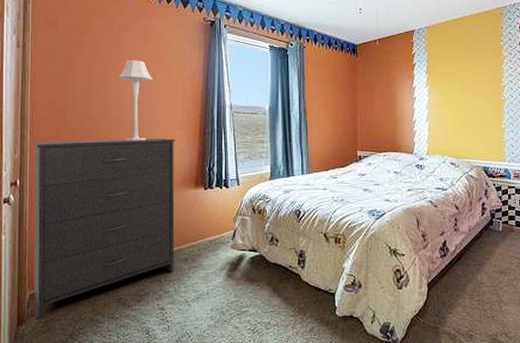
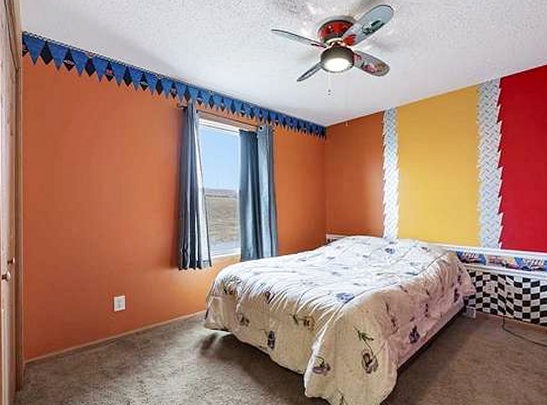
dresser: present [33,137,175,318] -> none [26,220,152,385]
table lamp: present [117,60,154,141] -> none [98,146,131,223]

